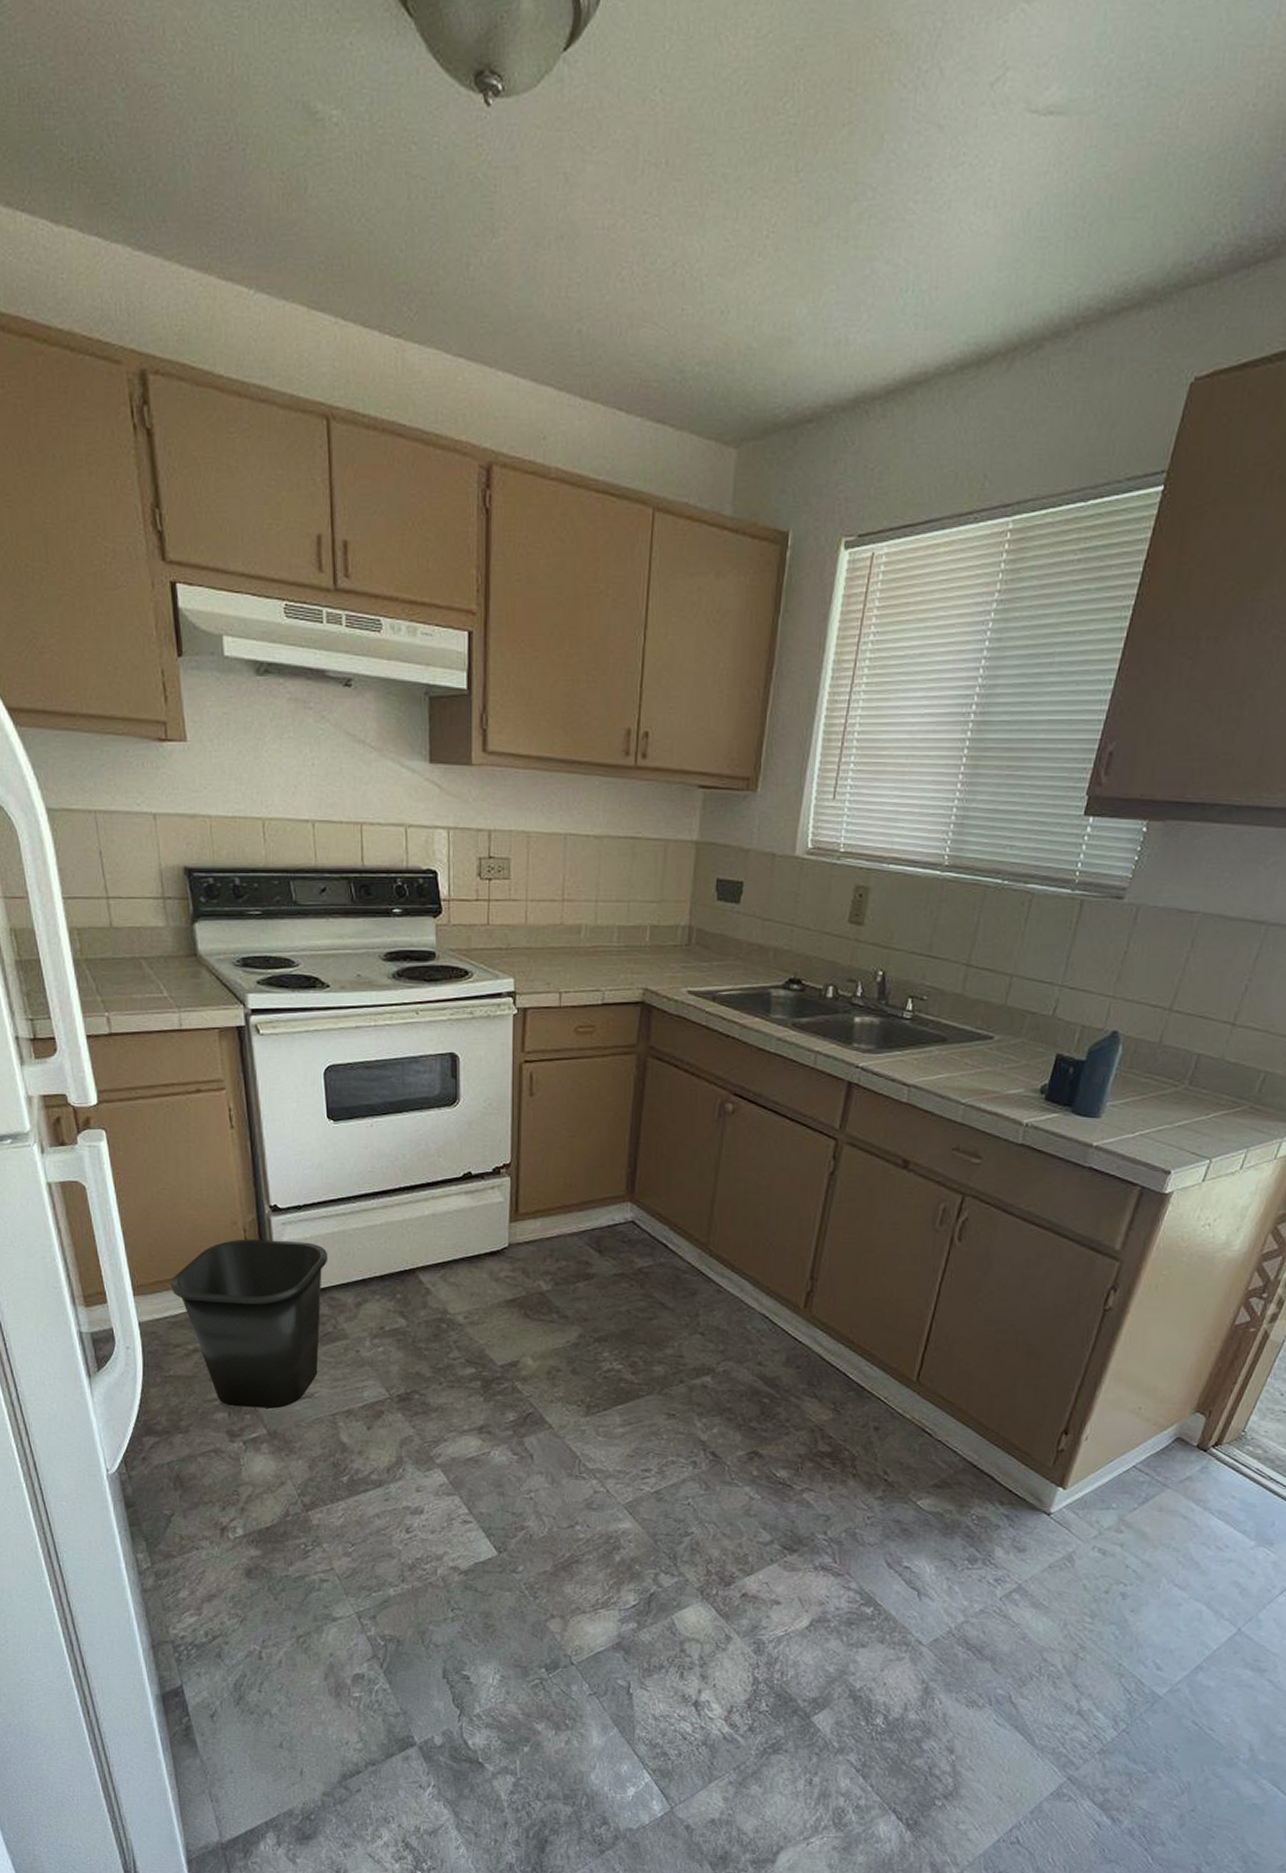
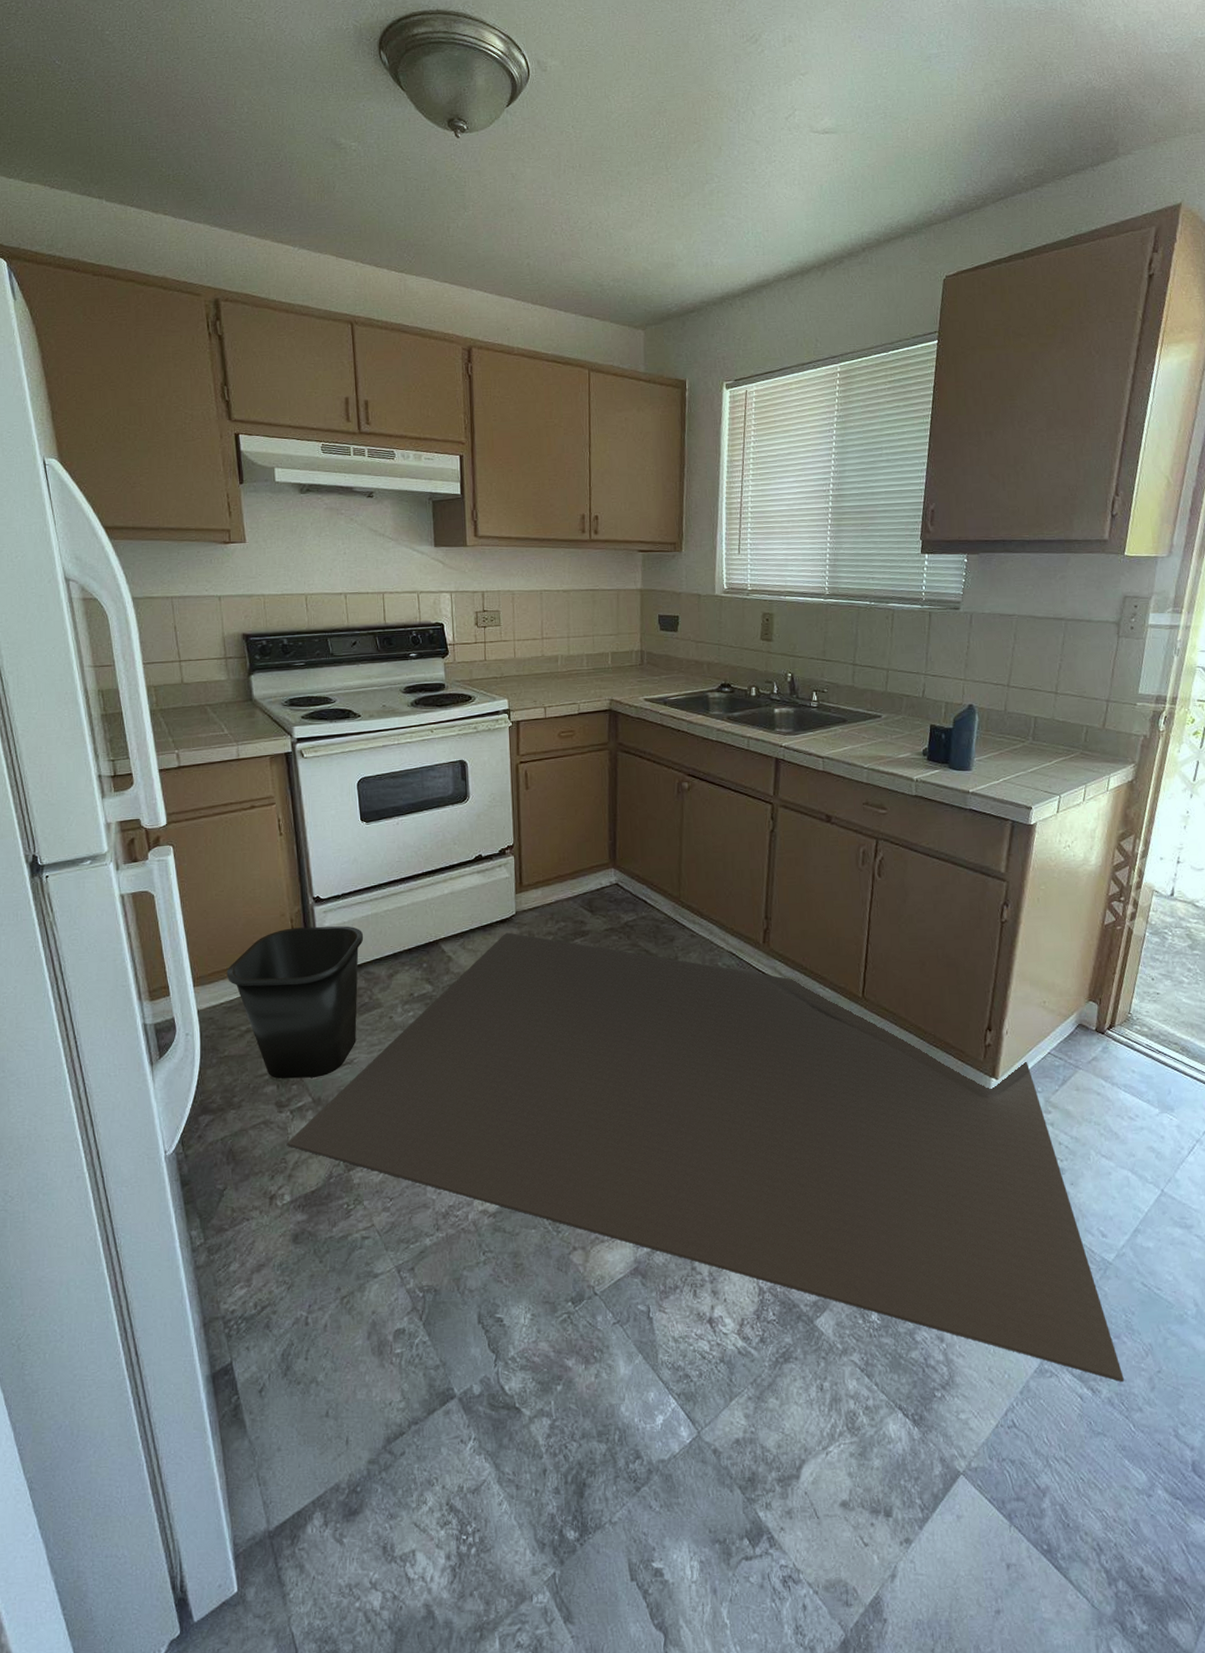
rug: none [239,1267,1151,1816] -> present [286,932,1124,1383]

